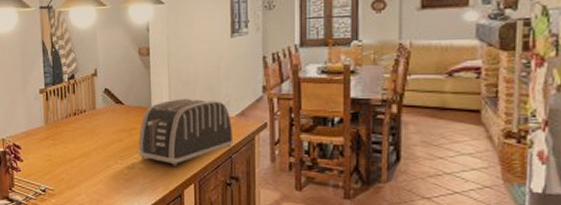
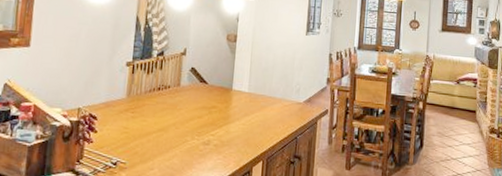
toaster: present [137,98,234,166] -> none [214,82,300,144]

